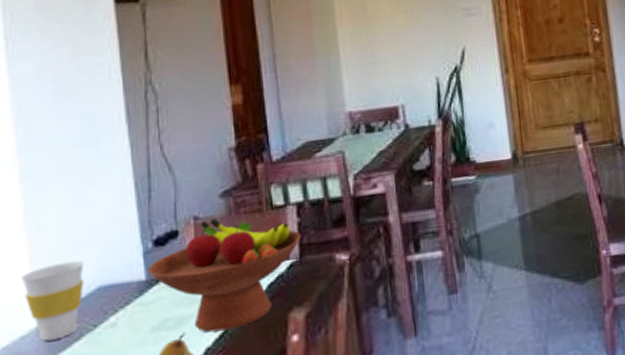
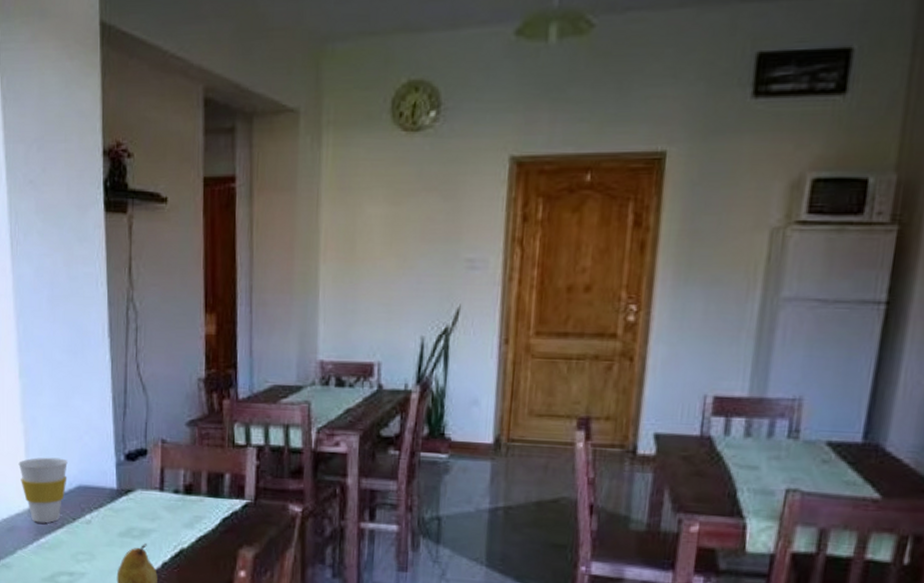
fruit bowl: present [148,218,302,333] -> none [119,444,259,552]

